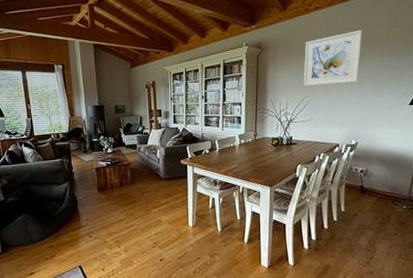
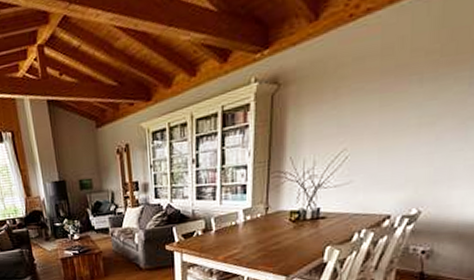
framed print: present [303,29,363,87] -> none [340,36,445,135]

